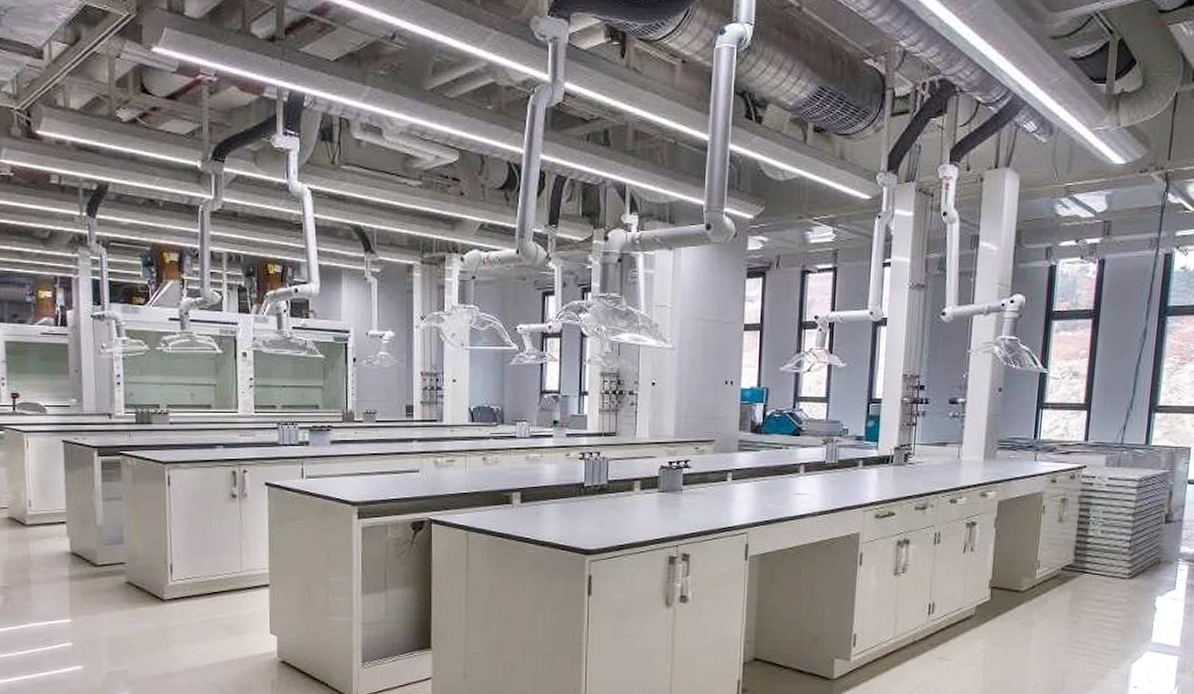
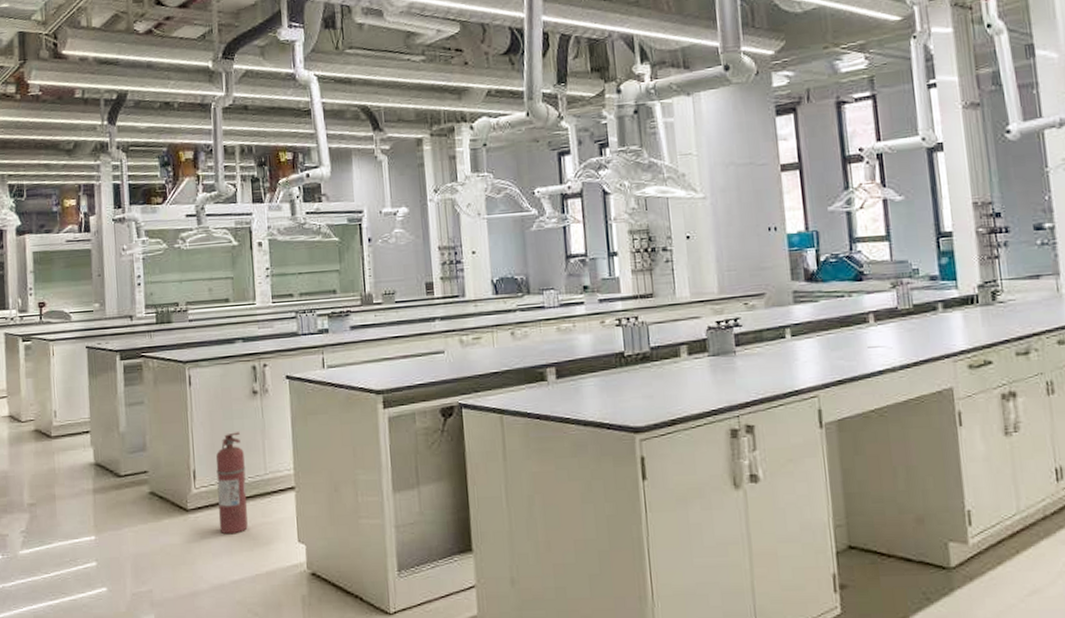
fire extinguisher: none [193,532,223,624] -> present [216,432,248,535]

